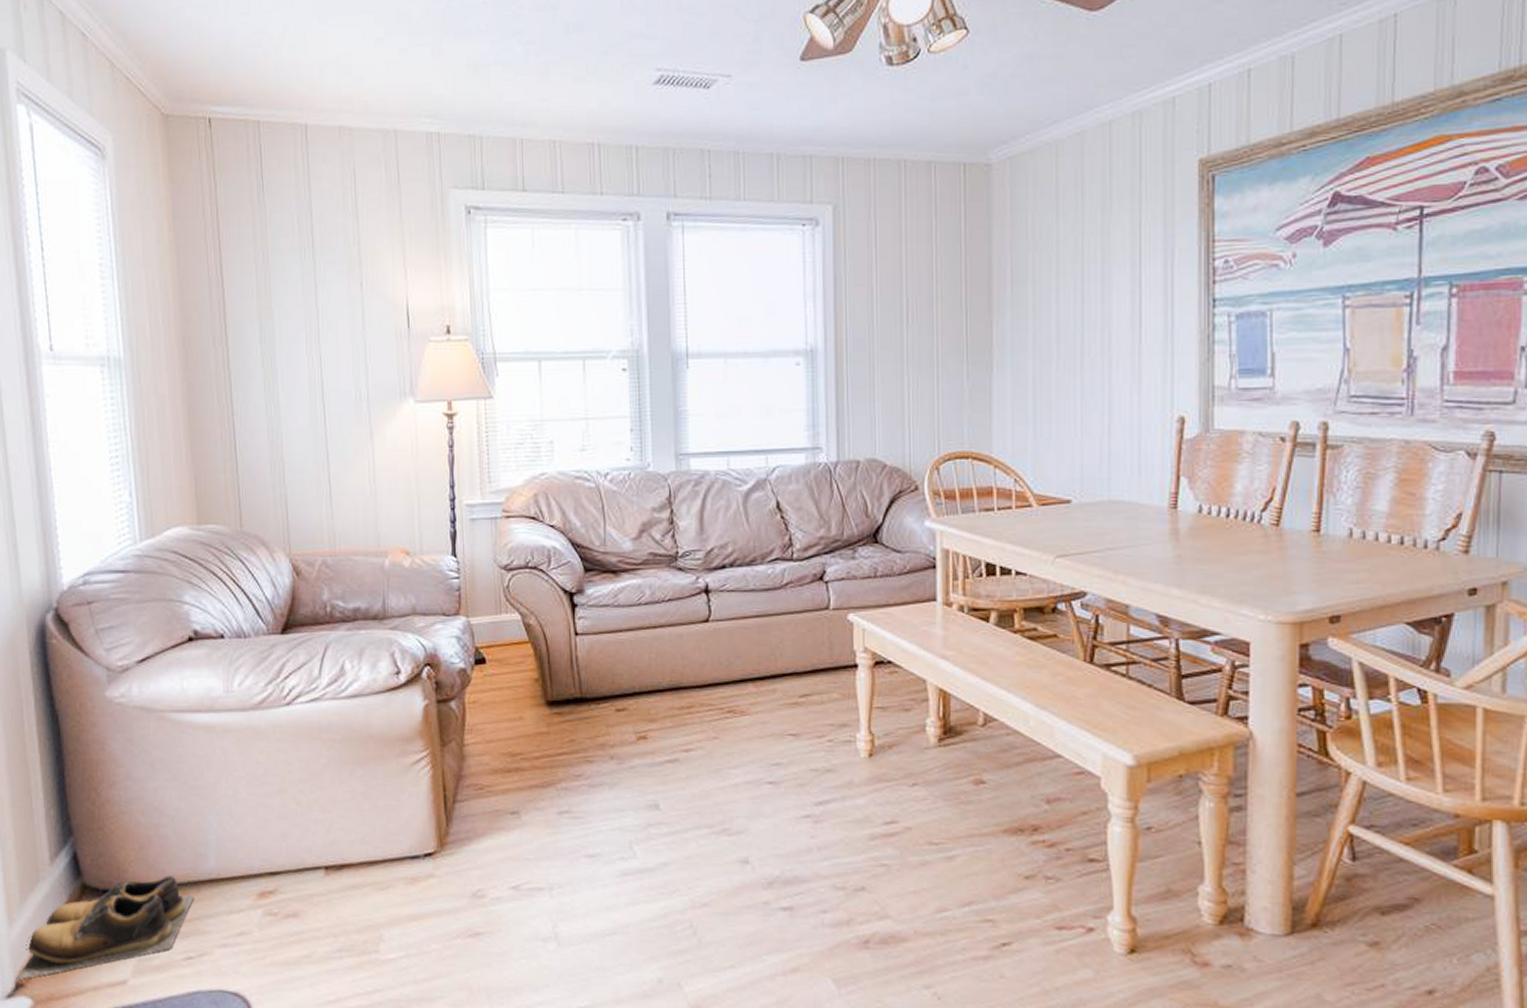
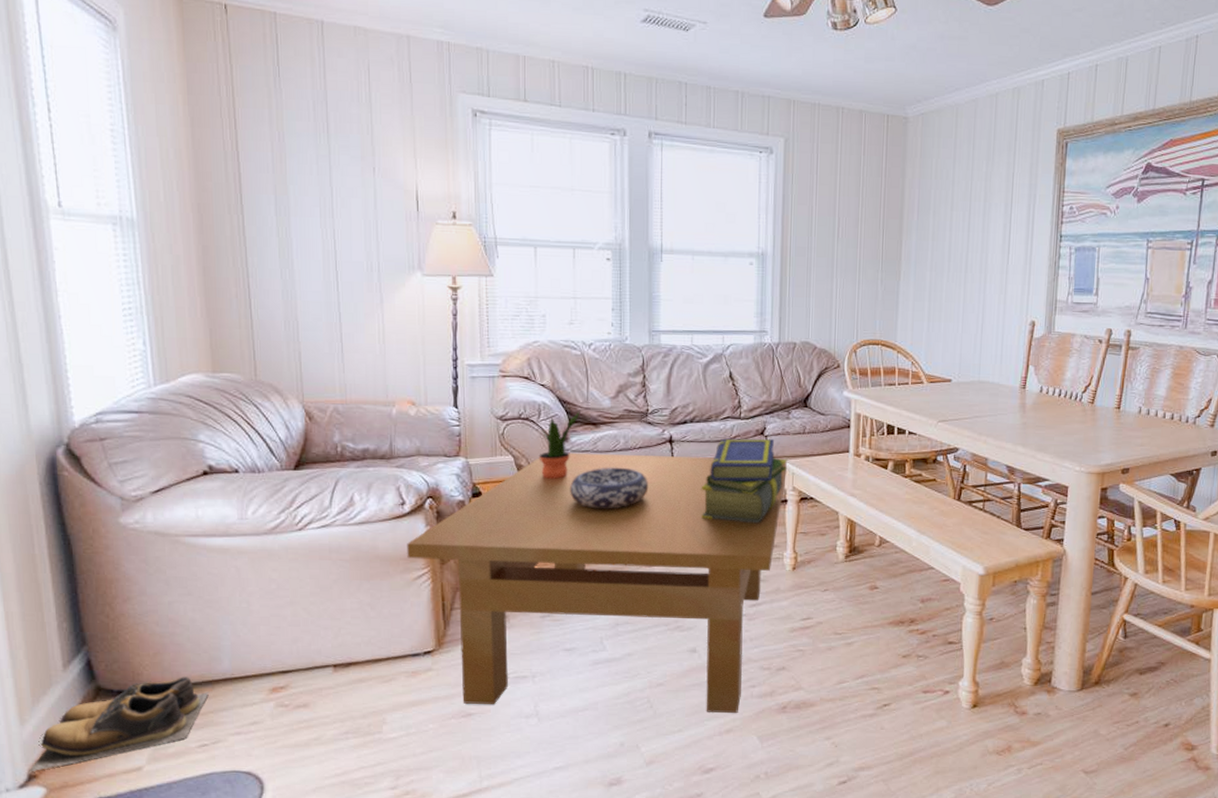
table: none [403,607,855,946] -> present [407,452,787,713]
potted plant: none [550,554,597,641] -> present [539,409,580,479]
decorative bowl: none [587,625,682,678] -> present [570,467,649,509]
stack of books: none [746,585,856,696] -> present [701,438,788,524]

